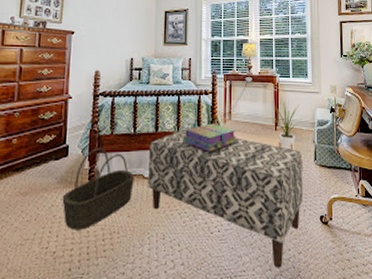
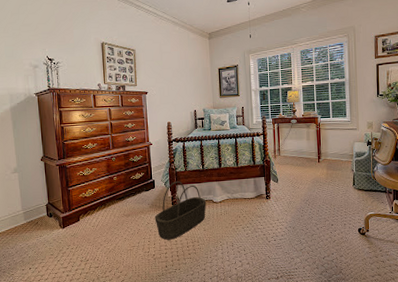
bench: present [148,129,304,268] -> none [216,164,344,267]
stack of books: present [182,123,236,152] -> none [241,159,285,181]
house plant: present [270,100,302,151] -> none [314,137,342,179]

